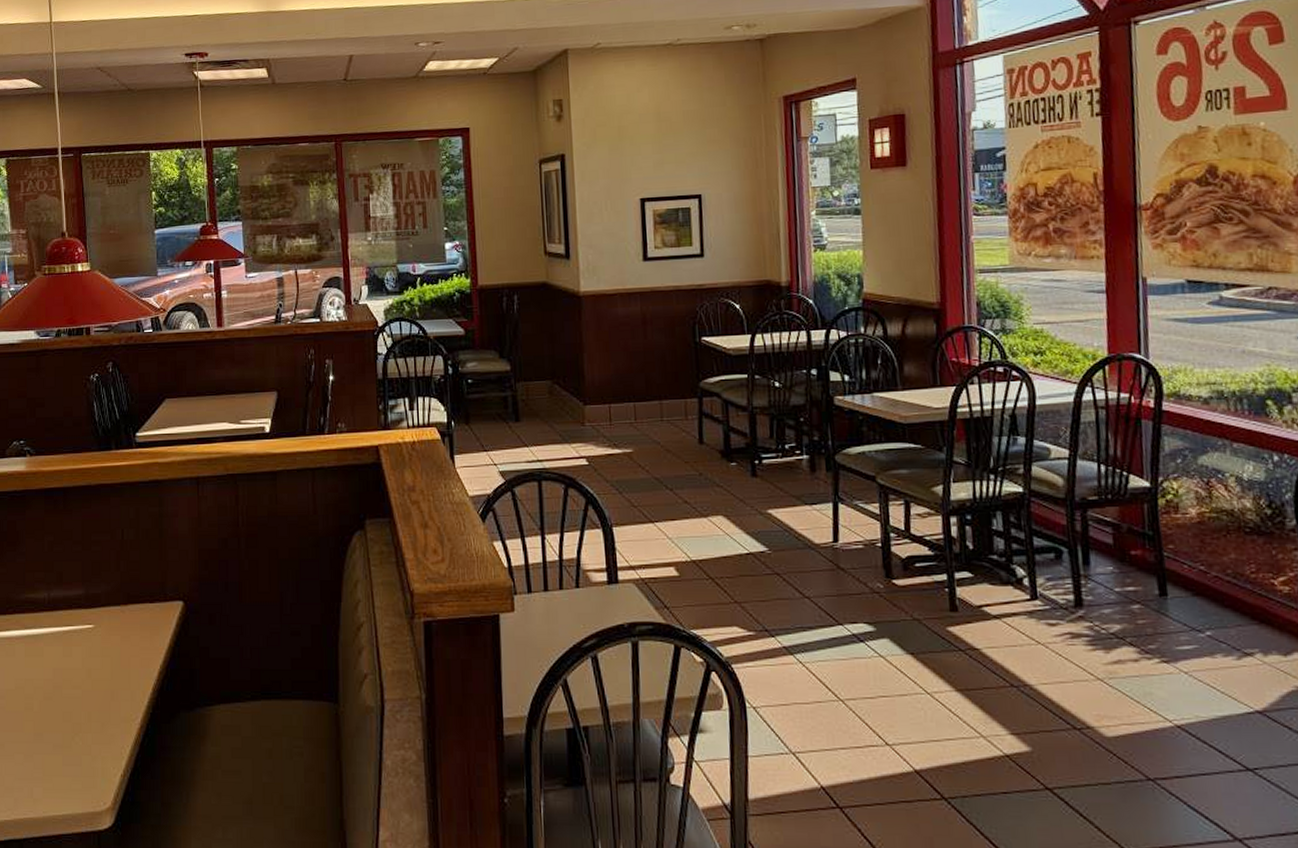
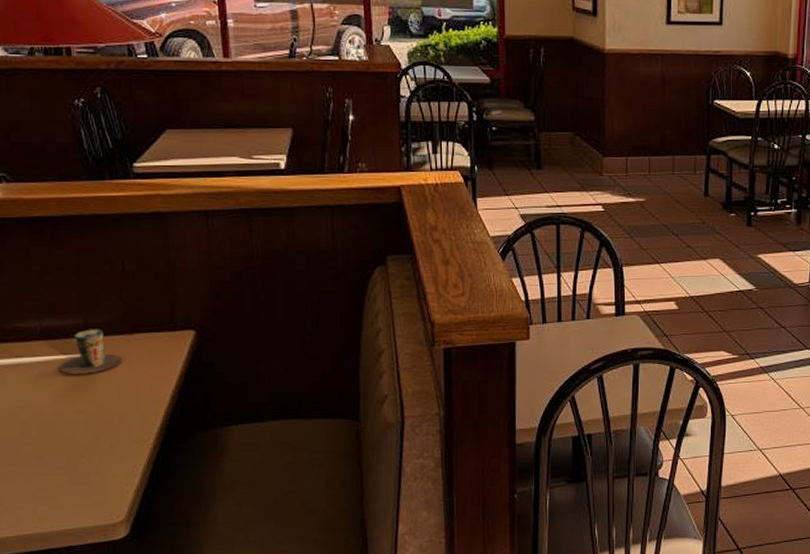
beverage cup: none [61,600,117,647] -> present [59,329,122,374]

